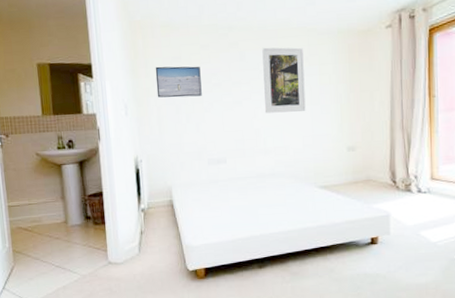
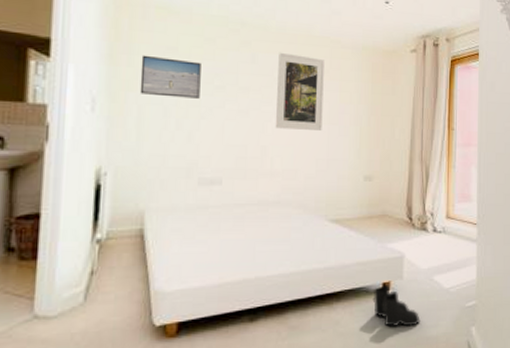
boots: none [362,238,409,275] -> present [372,284,420,327]

